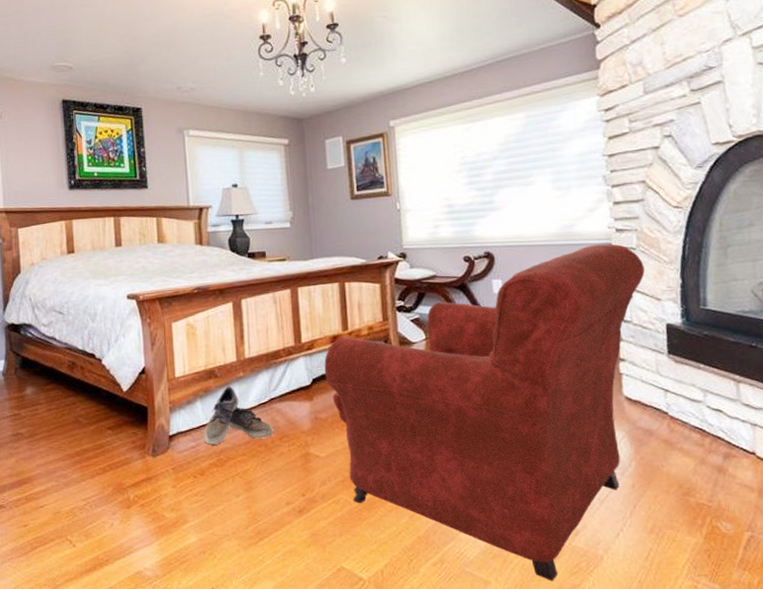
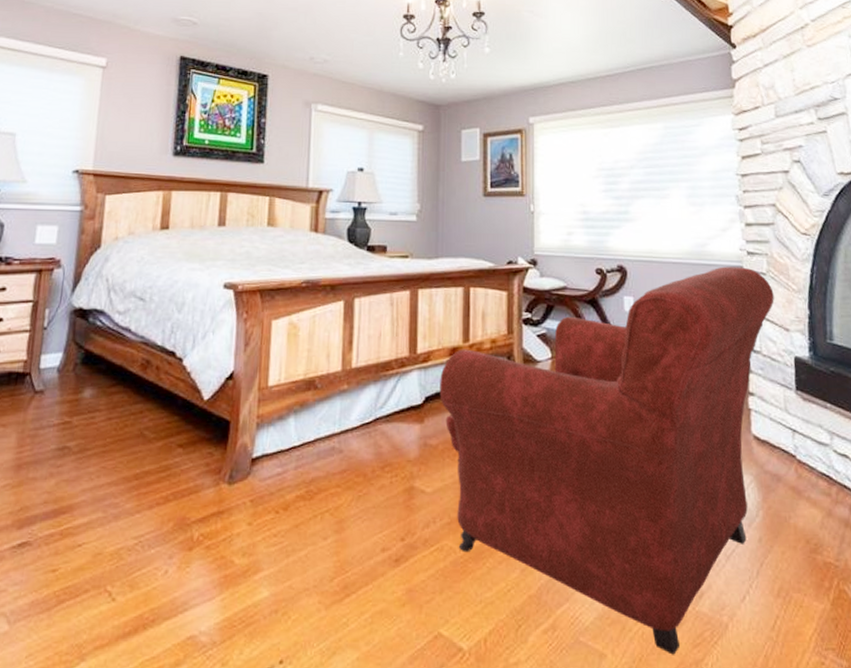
shoe: present [204,386,274,445] -> none [293,400,376,472]

